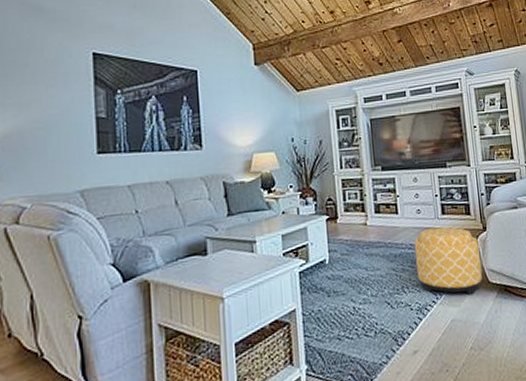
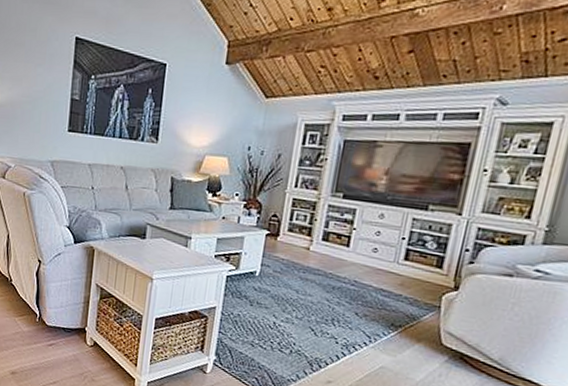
ottoman: present [414,226,482,294] -> none [354,270,443,350]

